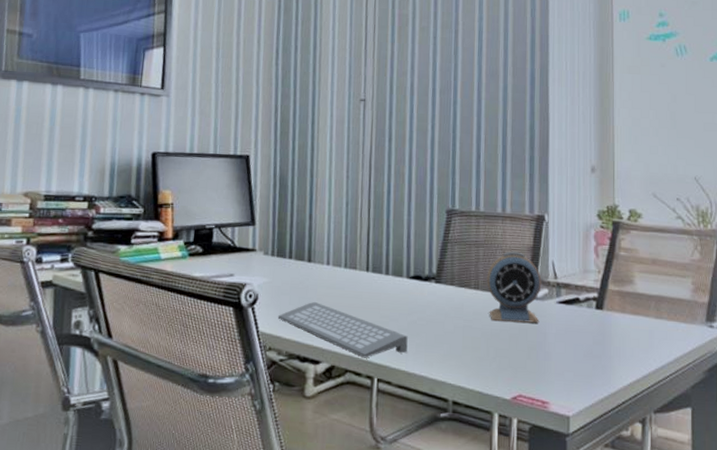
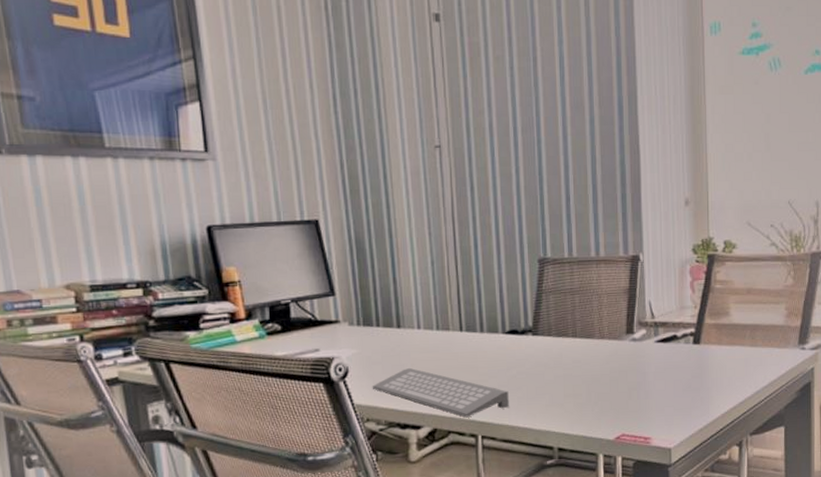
alarm clock: present [486,251,542,323] -> none [584,295,639,366]

